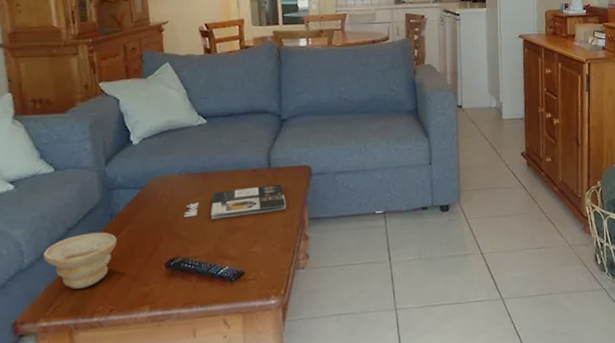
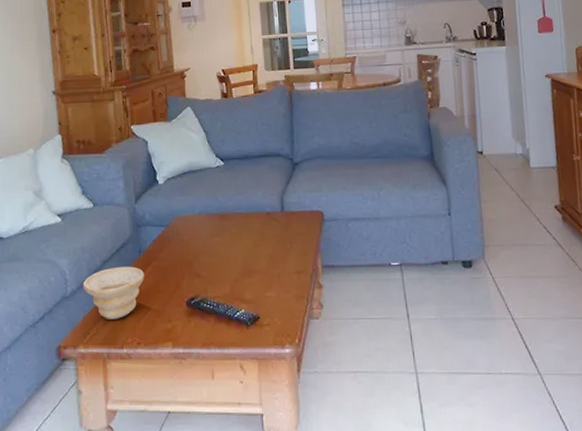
magazine: present [184,184,287,220] -> none [203,229,300,261]

